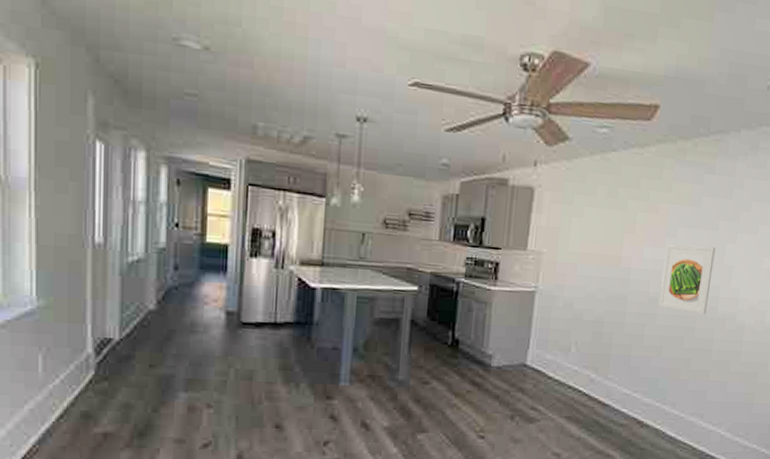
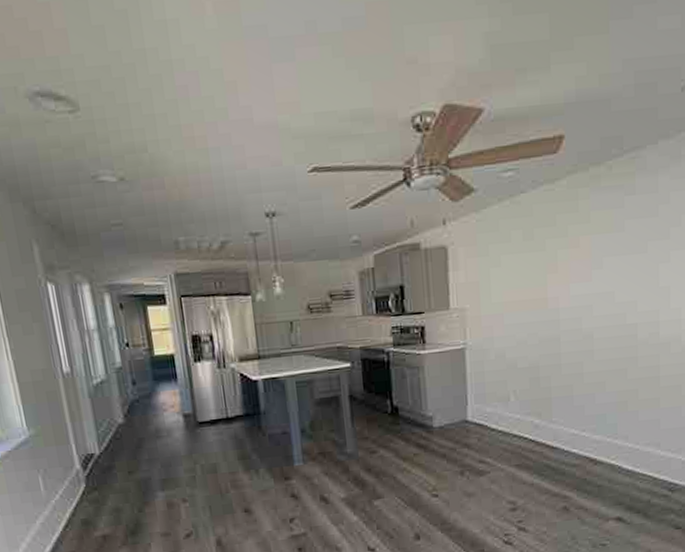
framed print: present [659,245,716,314] -> none [594,271,648,342]

